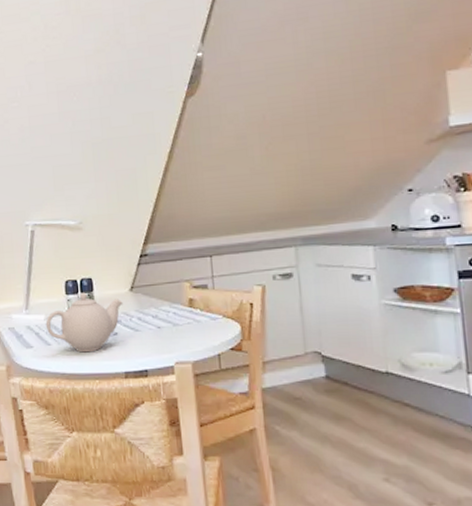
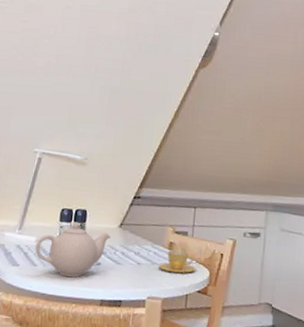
cup: none [181,305,225,331] -> present [158,249,197,273]

